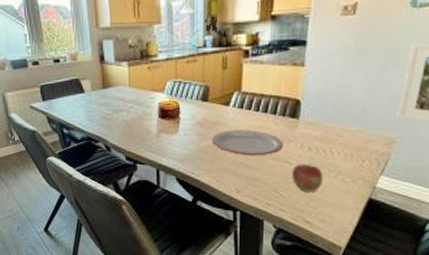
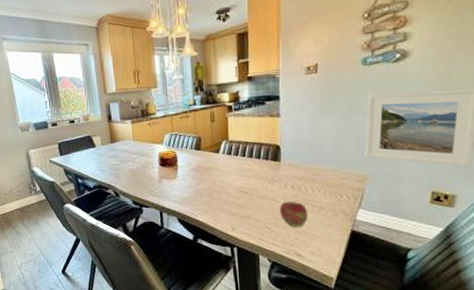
plate: present [212,130,284,156] -> none [207,173,270,196]

